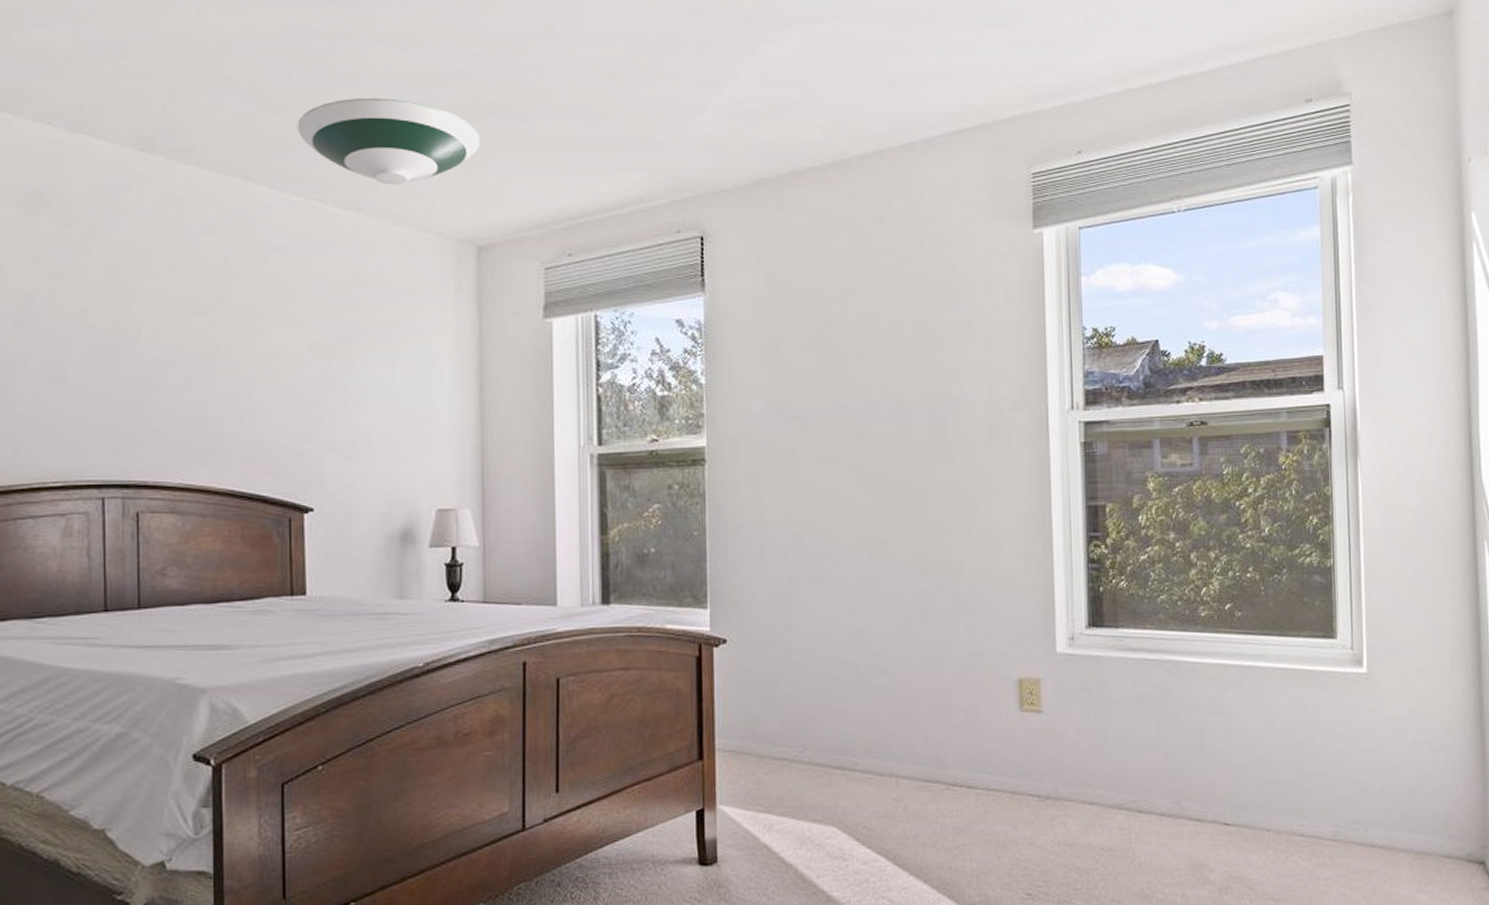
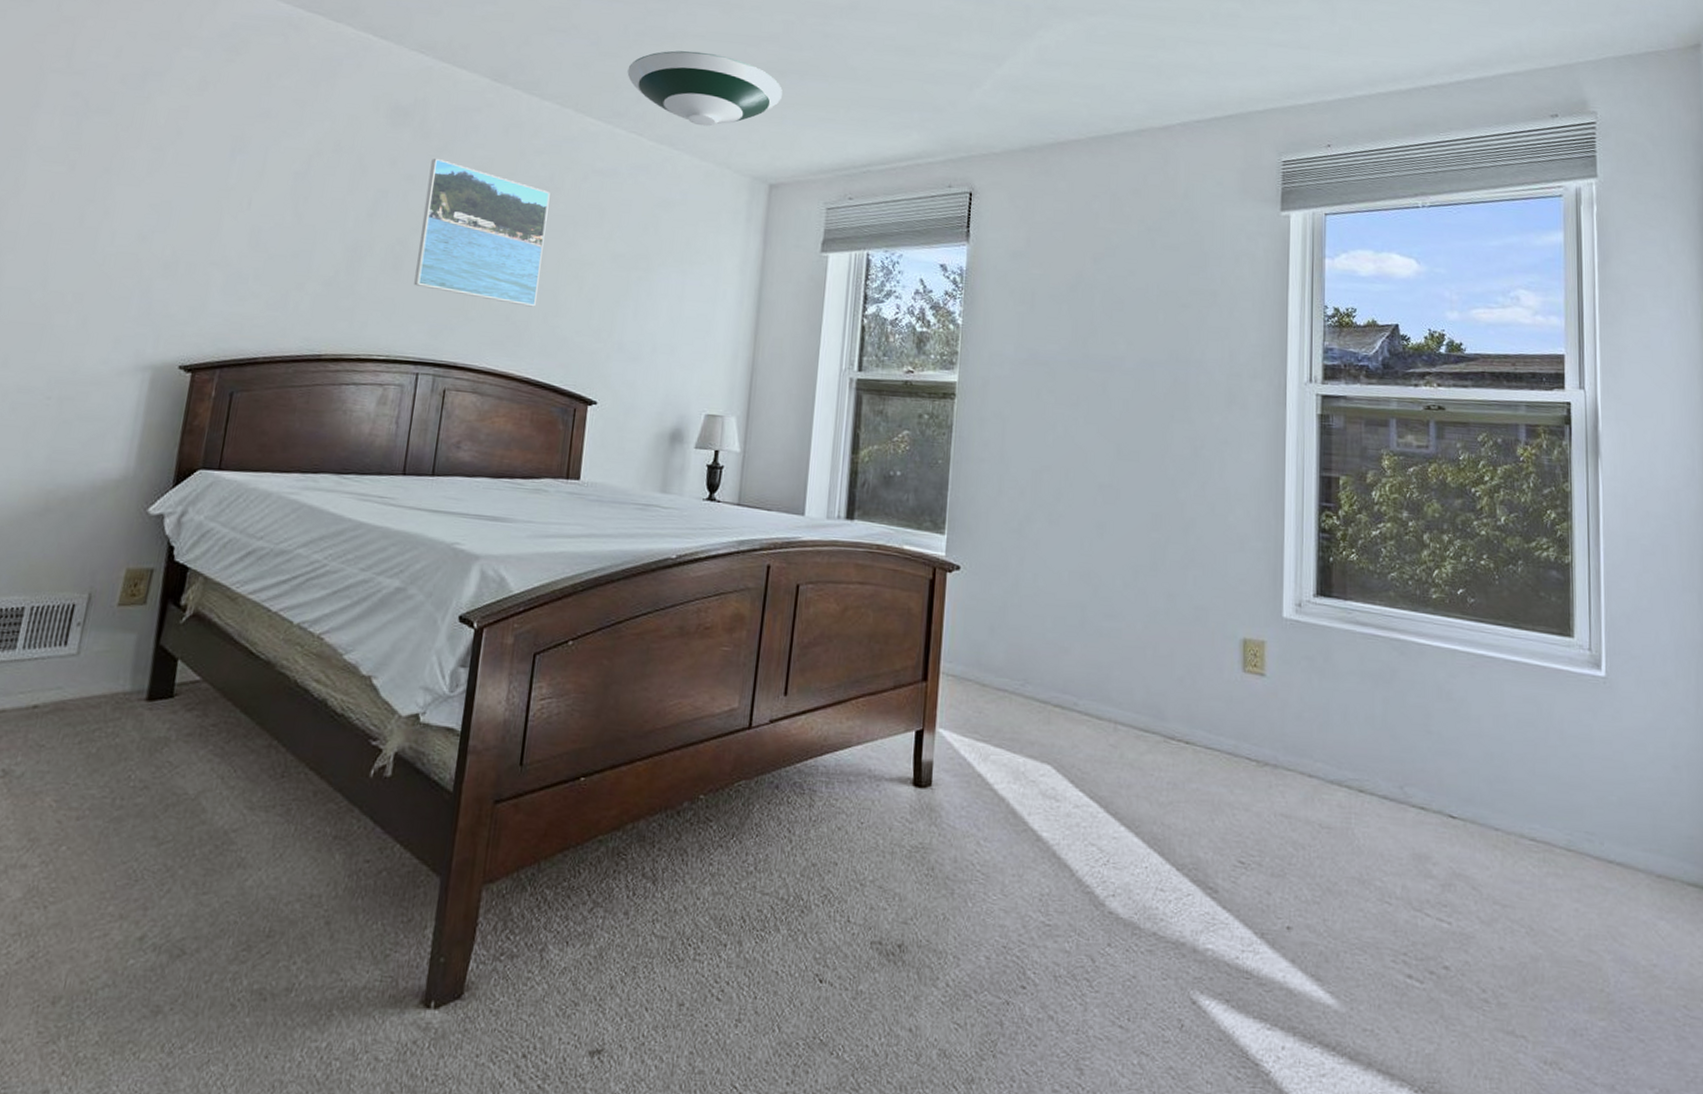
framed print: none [80,248,228,410] -> present [414,158,550,307]

